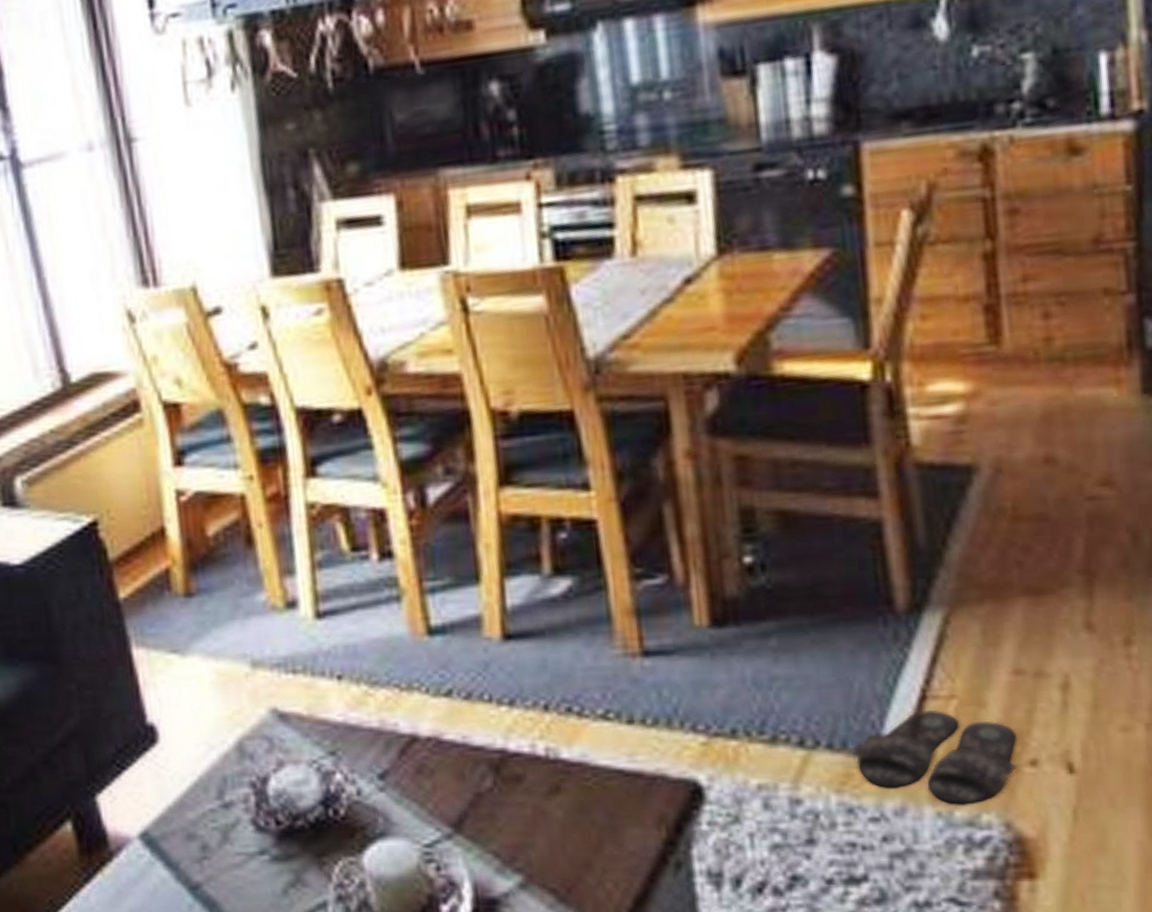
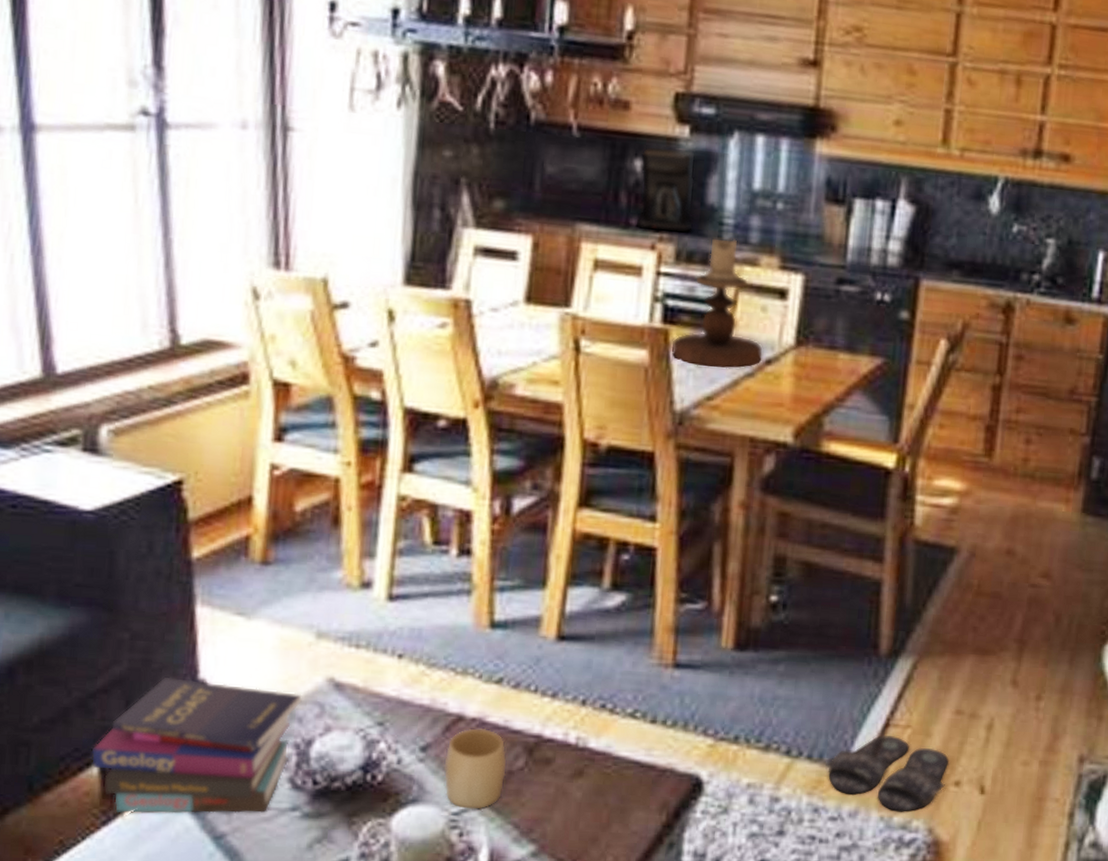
books: none [62,724,250,869] -> present [91,677,302,814]
mug: none [405,747,475,840] -> present [444,727,507,810]
coffee maker: none [496,57,570,160] -> present [636,146,695,233]
candlestick: none [569,146,681,303] -> present [670,237,764,370]

